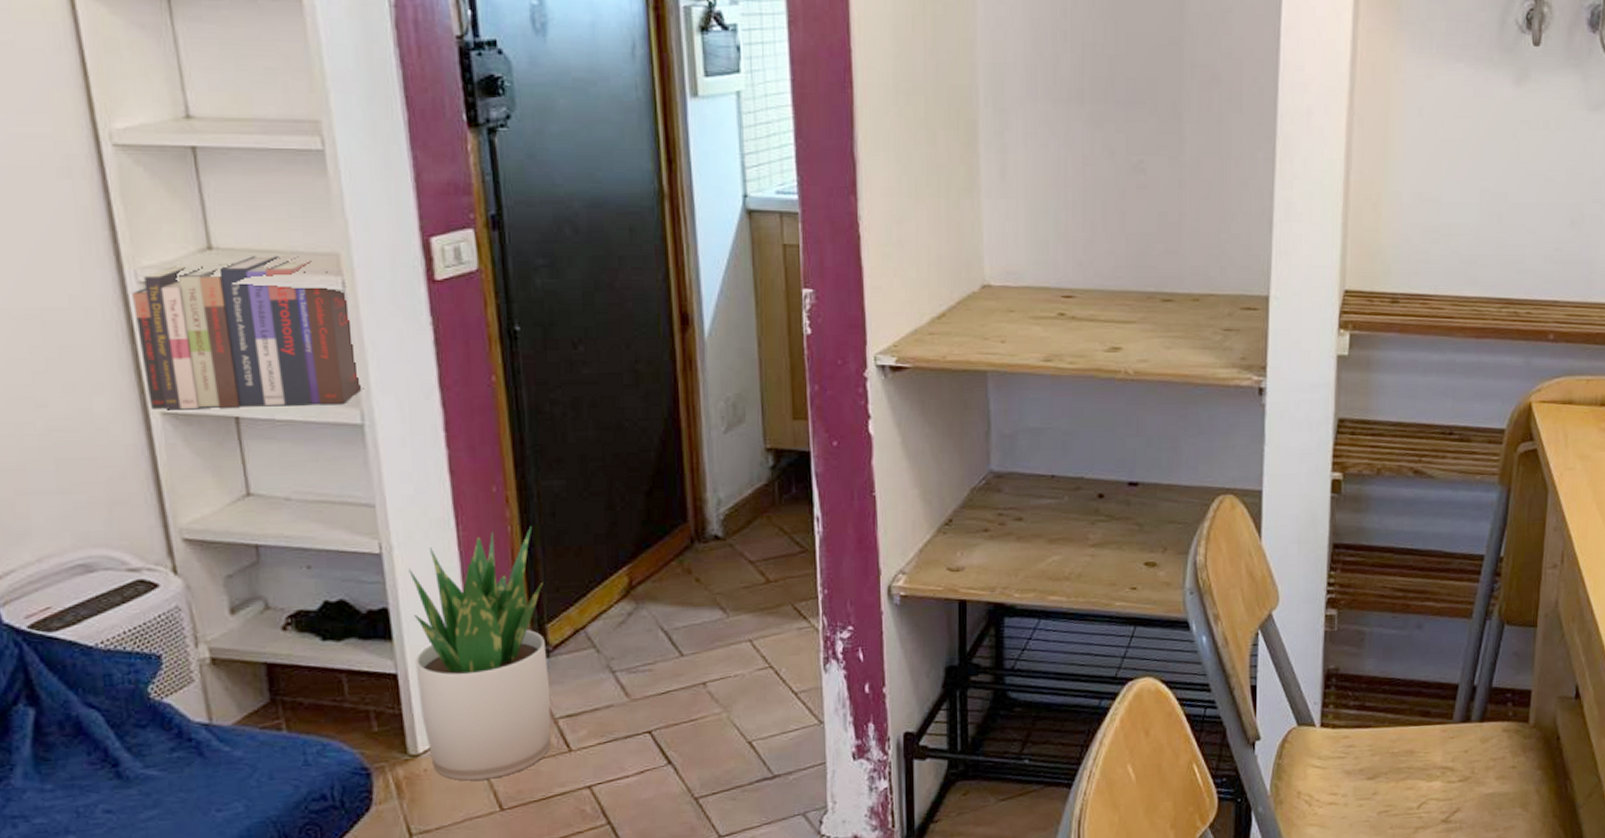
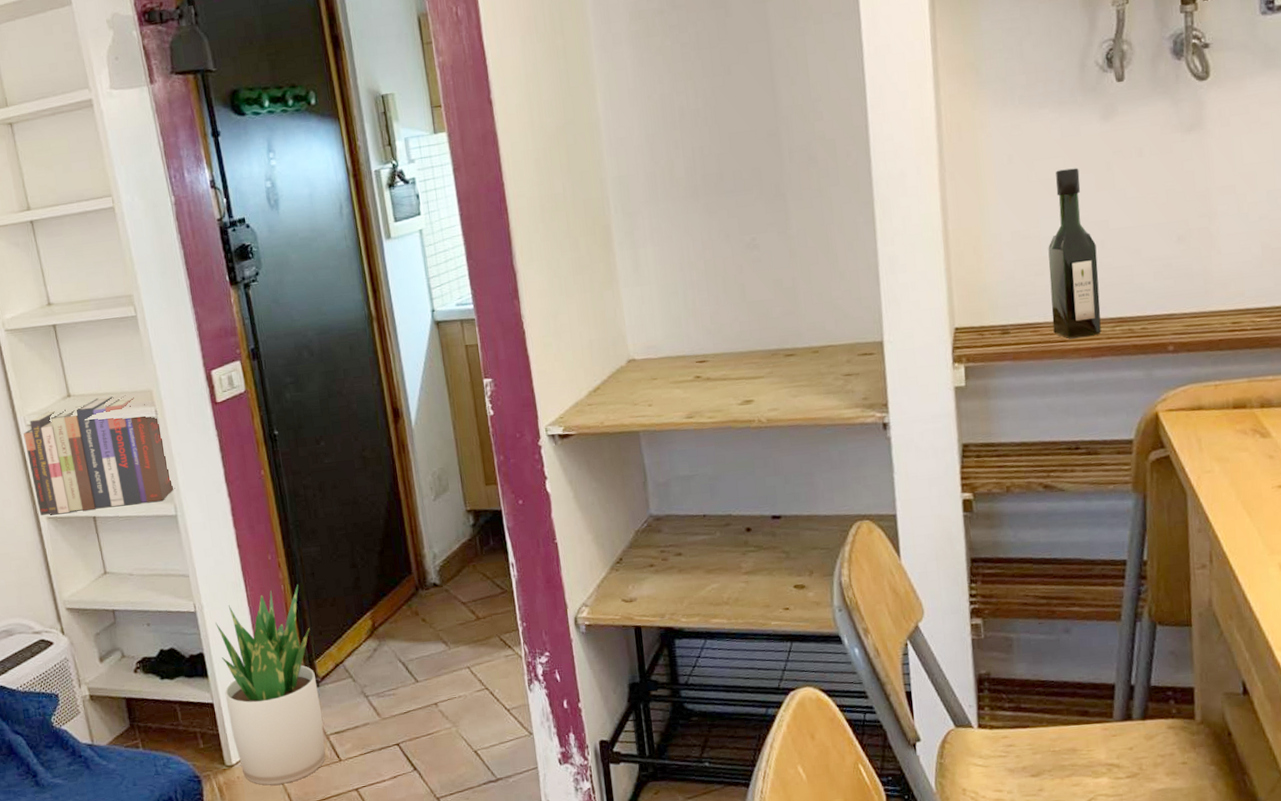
bottle: none [1442,132,1494,315] -> present [1048,168,1101,338]

